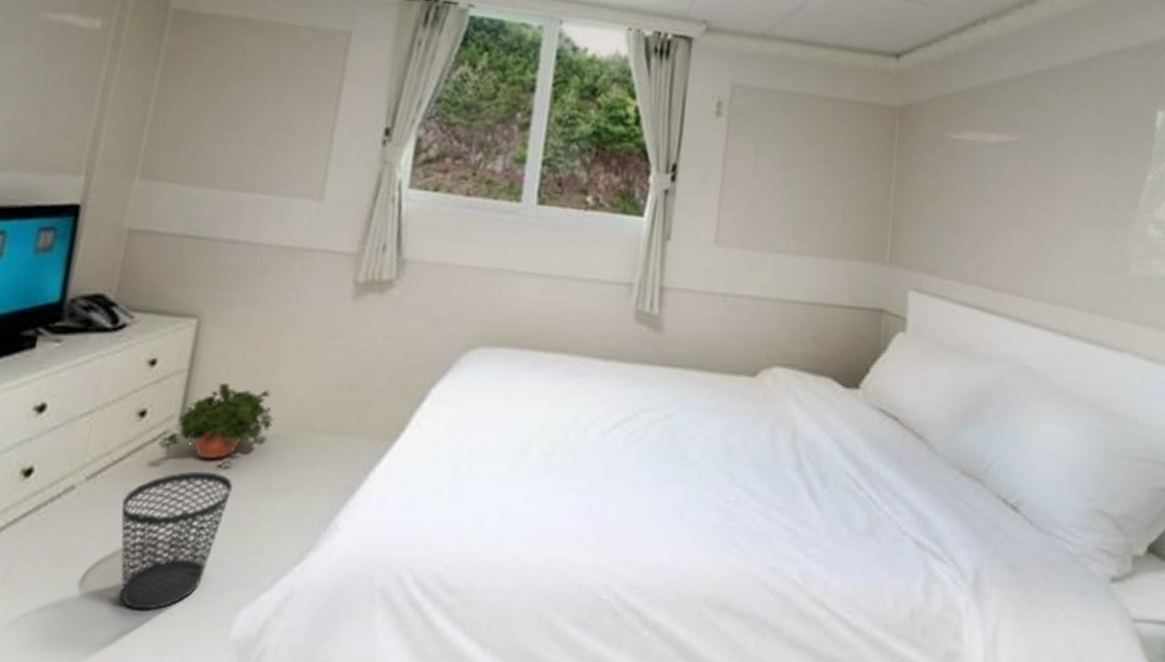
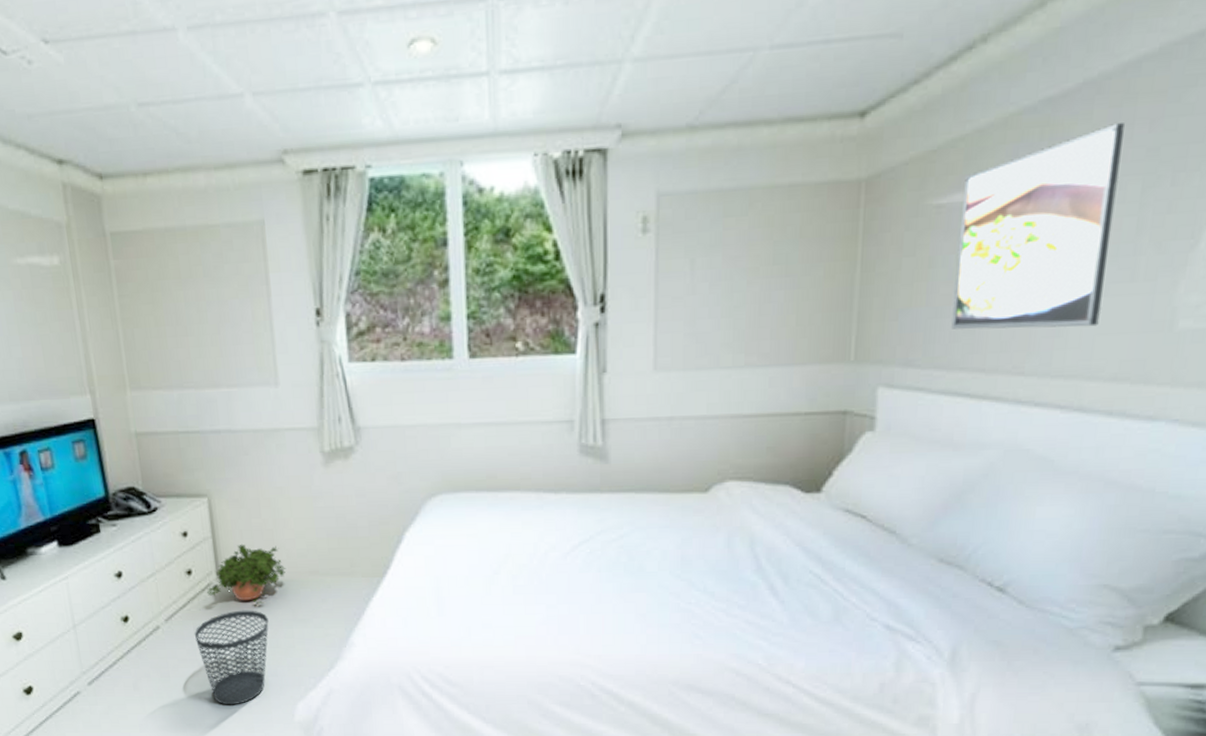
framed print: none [966,102,1081,262] -> present [951,123,1124,330]

